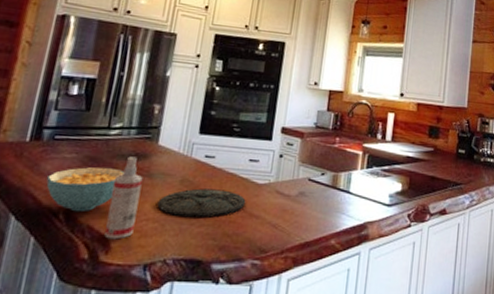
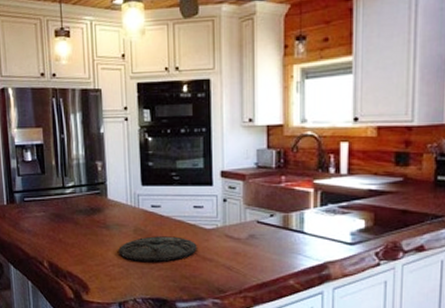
cereal bowl: present [46,167,125,212] -> none [28,222,86,261]
spray bottle: present [105,156,143,240] -> none [78,211,104,282]

